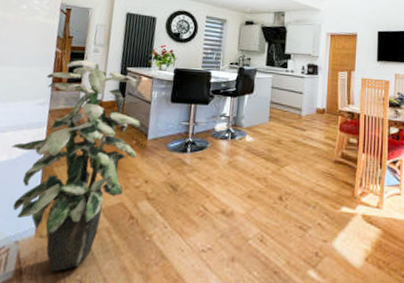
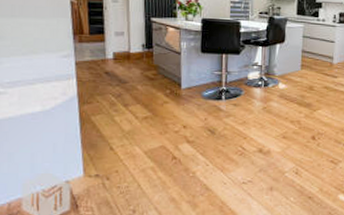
indoor plant: present [11,60,141,272] -> none [43,10,173,205]

